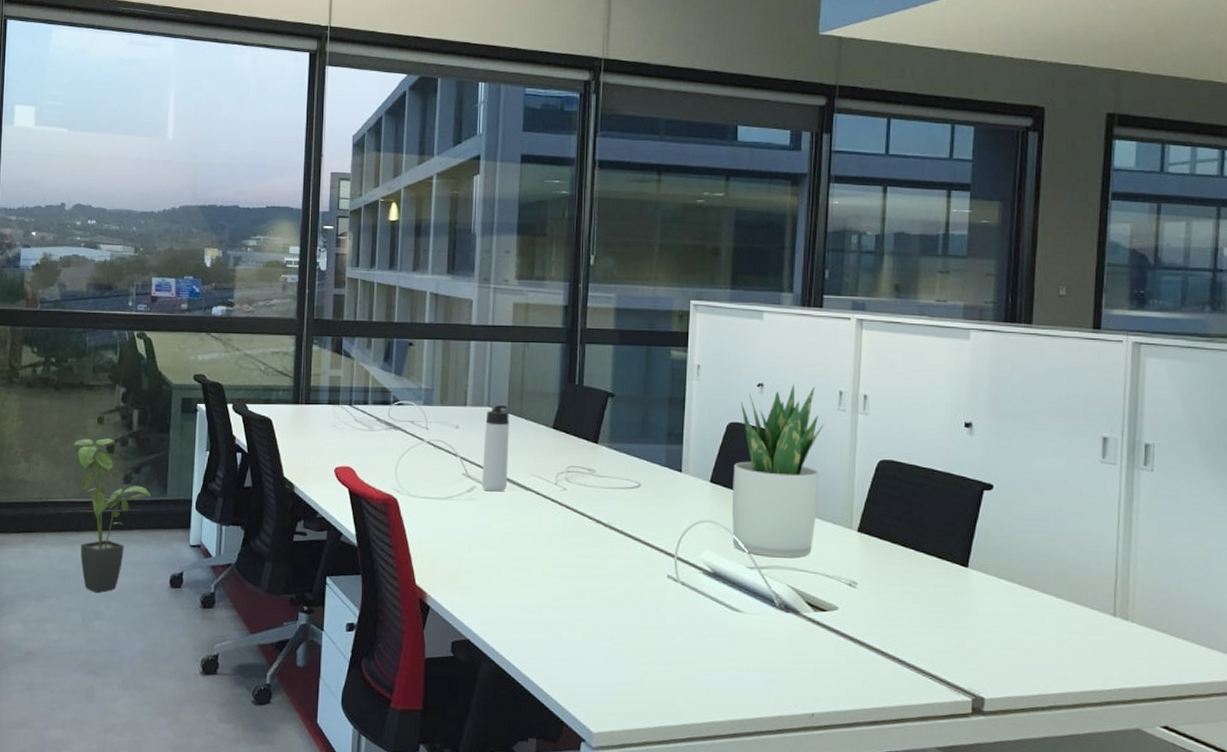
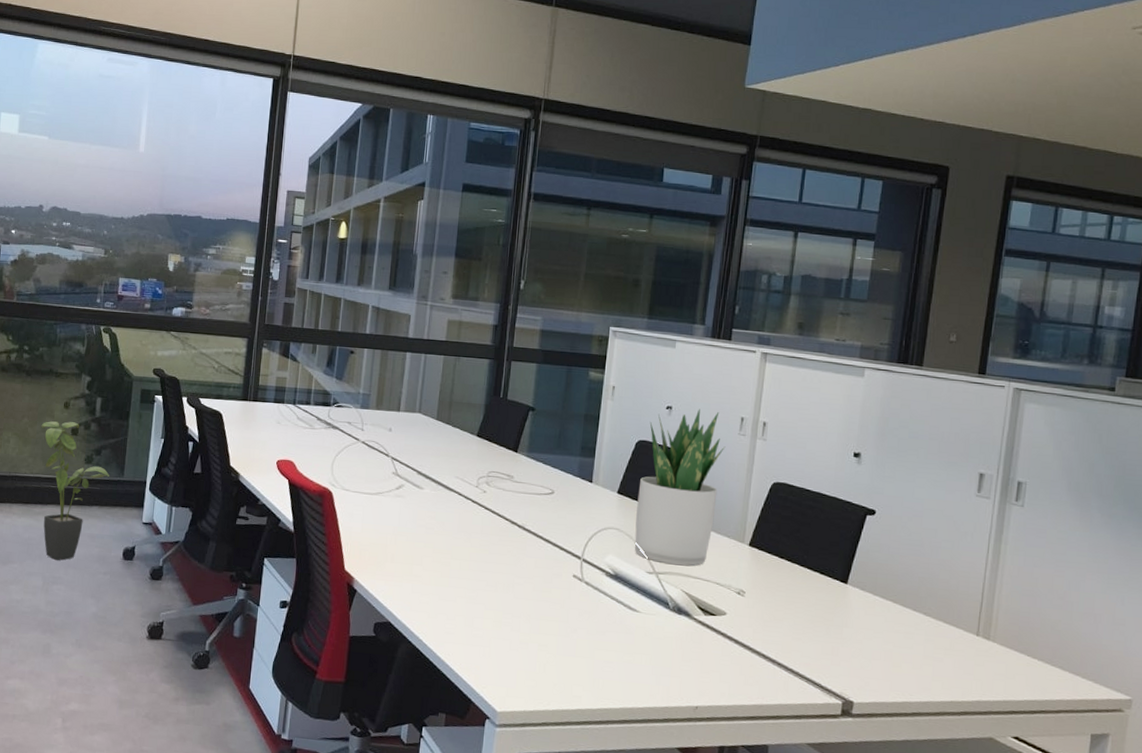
thermos bottle: present [481,405,509,492] -> none [409,412,439,491]

